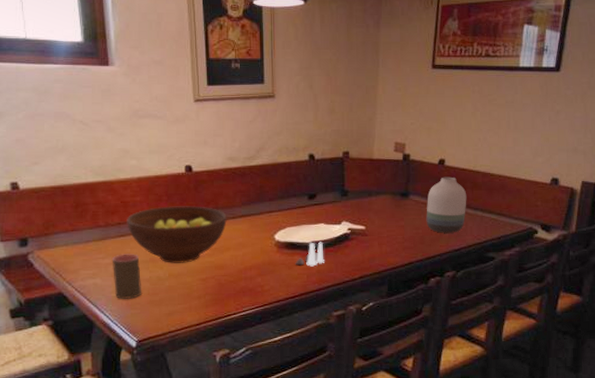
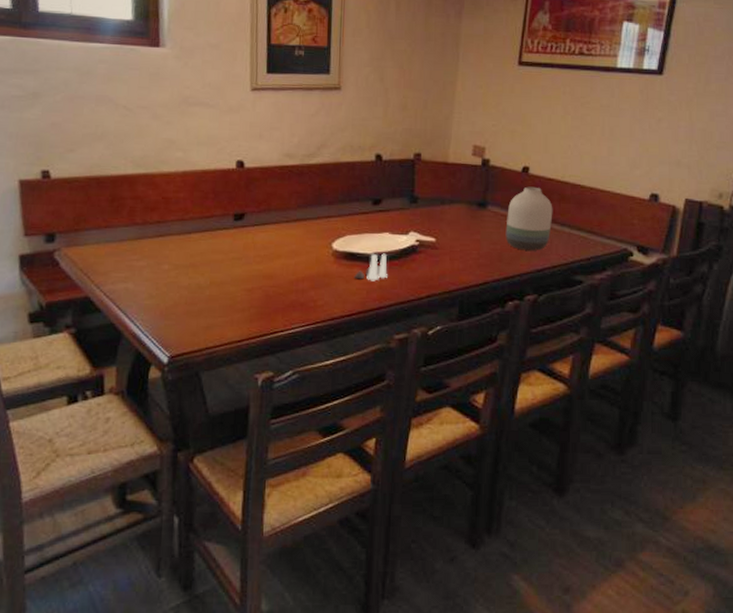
cup: present [113,254,141,299] -> none [147,256,179,308]
fruit bowl: present [127,206,227,263] -> none [167,205,280,270]

